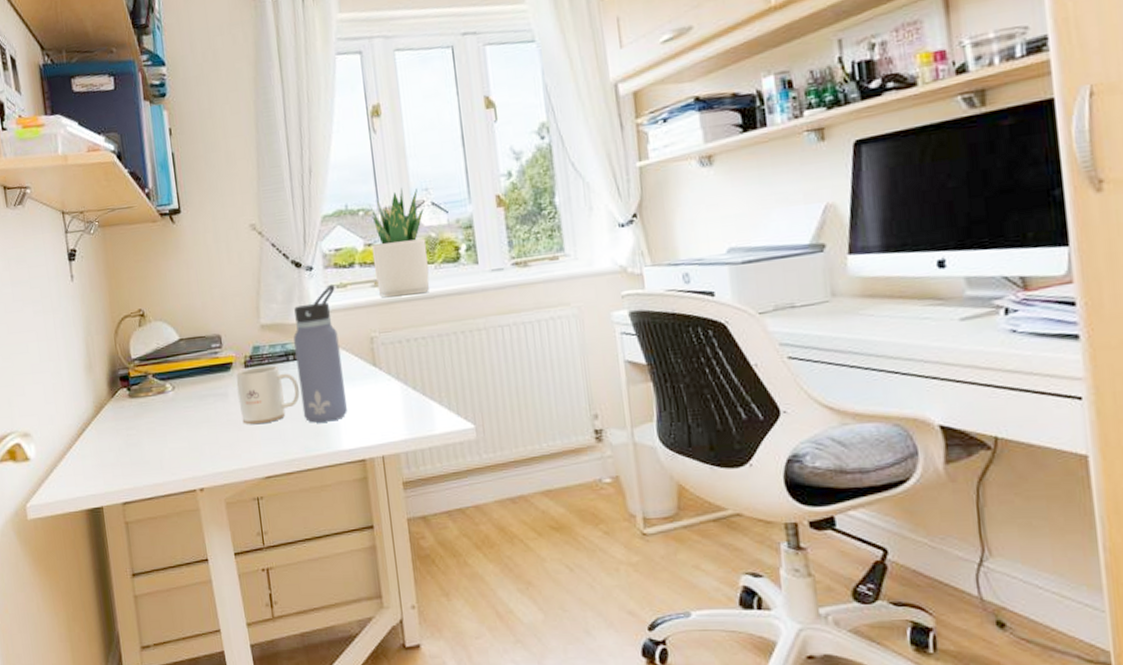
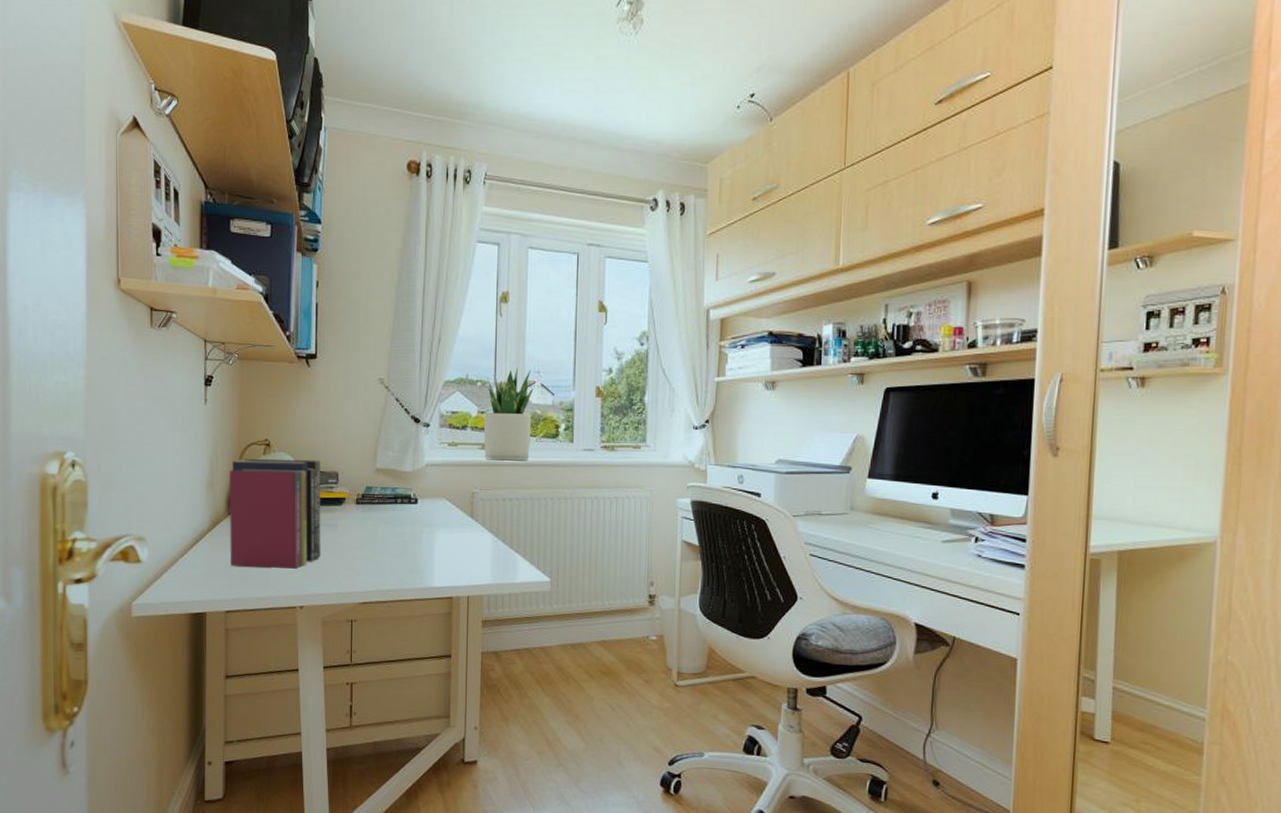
books: none [107,324,215,453] -> present [230,458,321,569]
mug: present [236,365,300,425] -> none [346,505,403,556]
water bottle: present [293,284,347,423] -> none [403,441,447,561]

